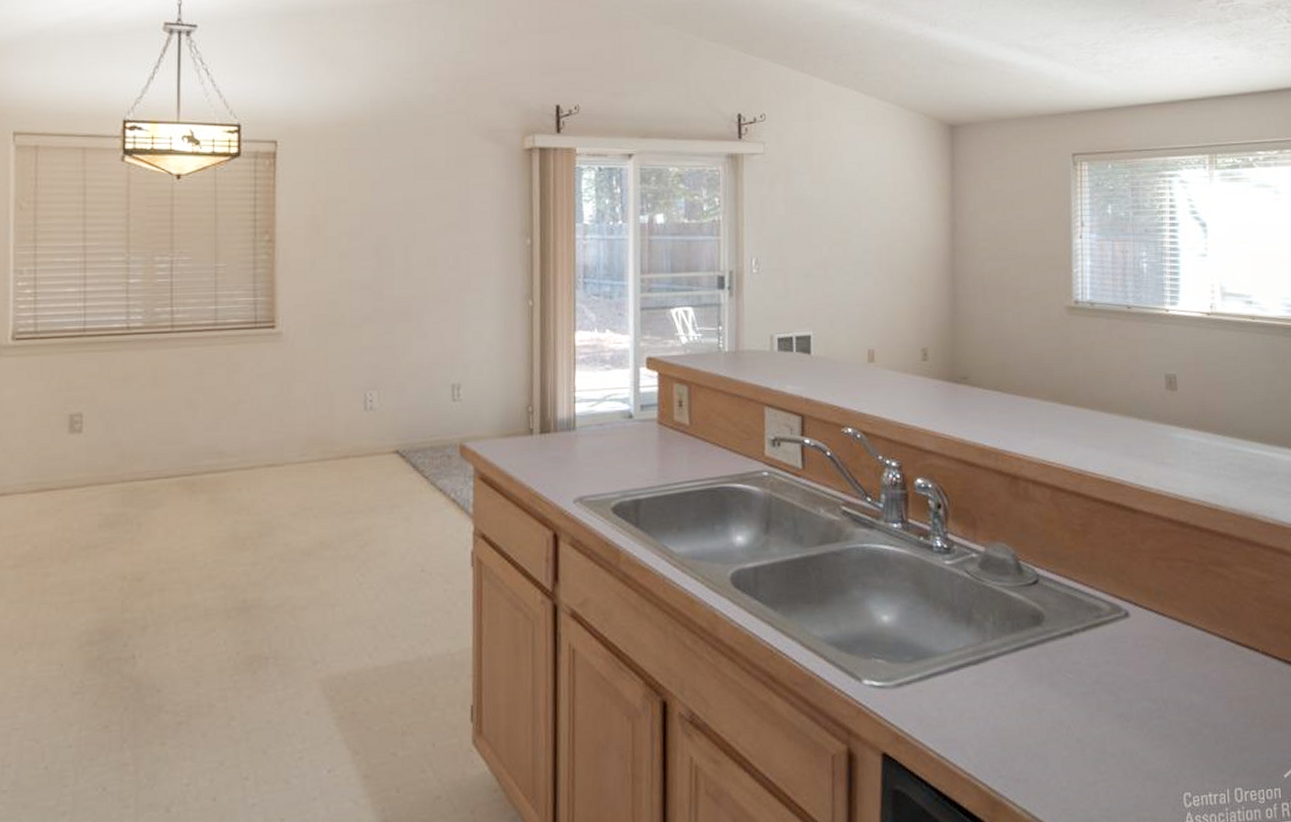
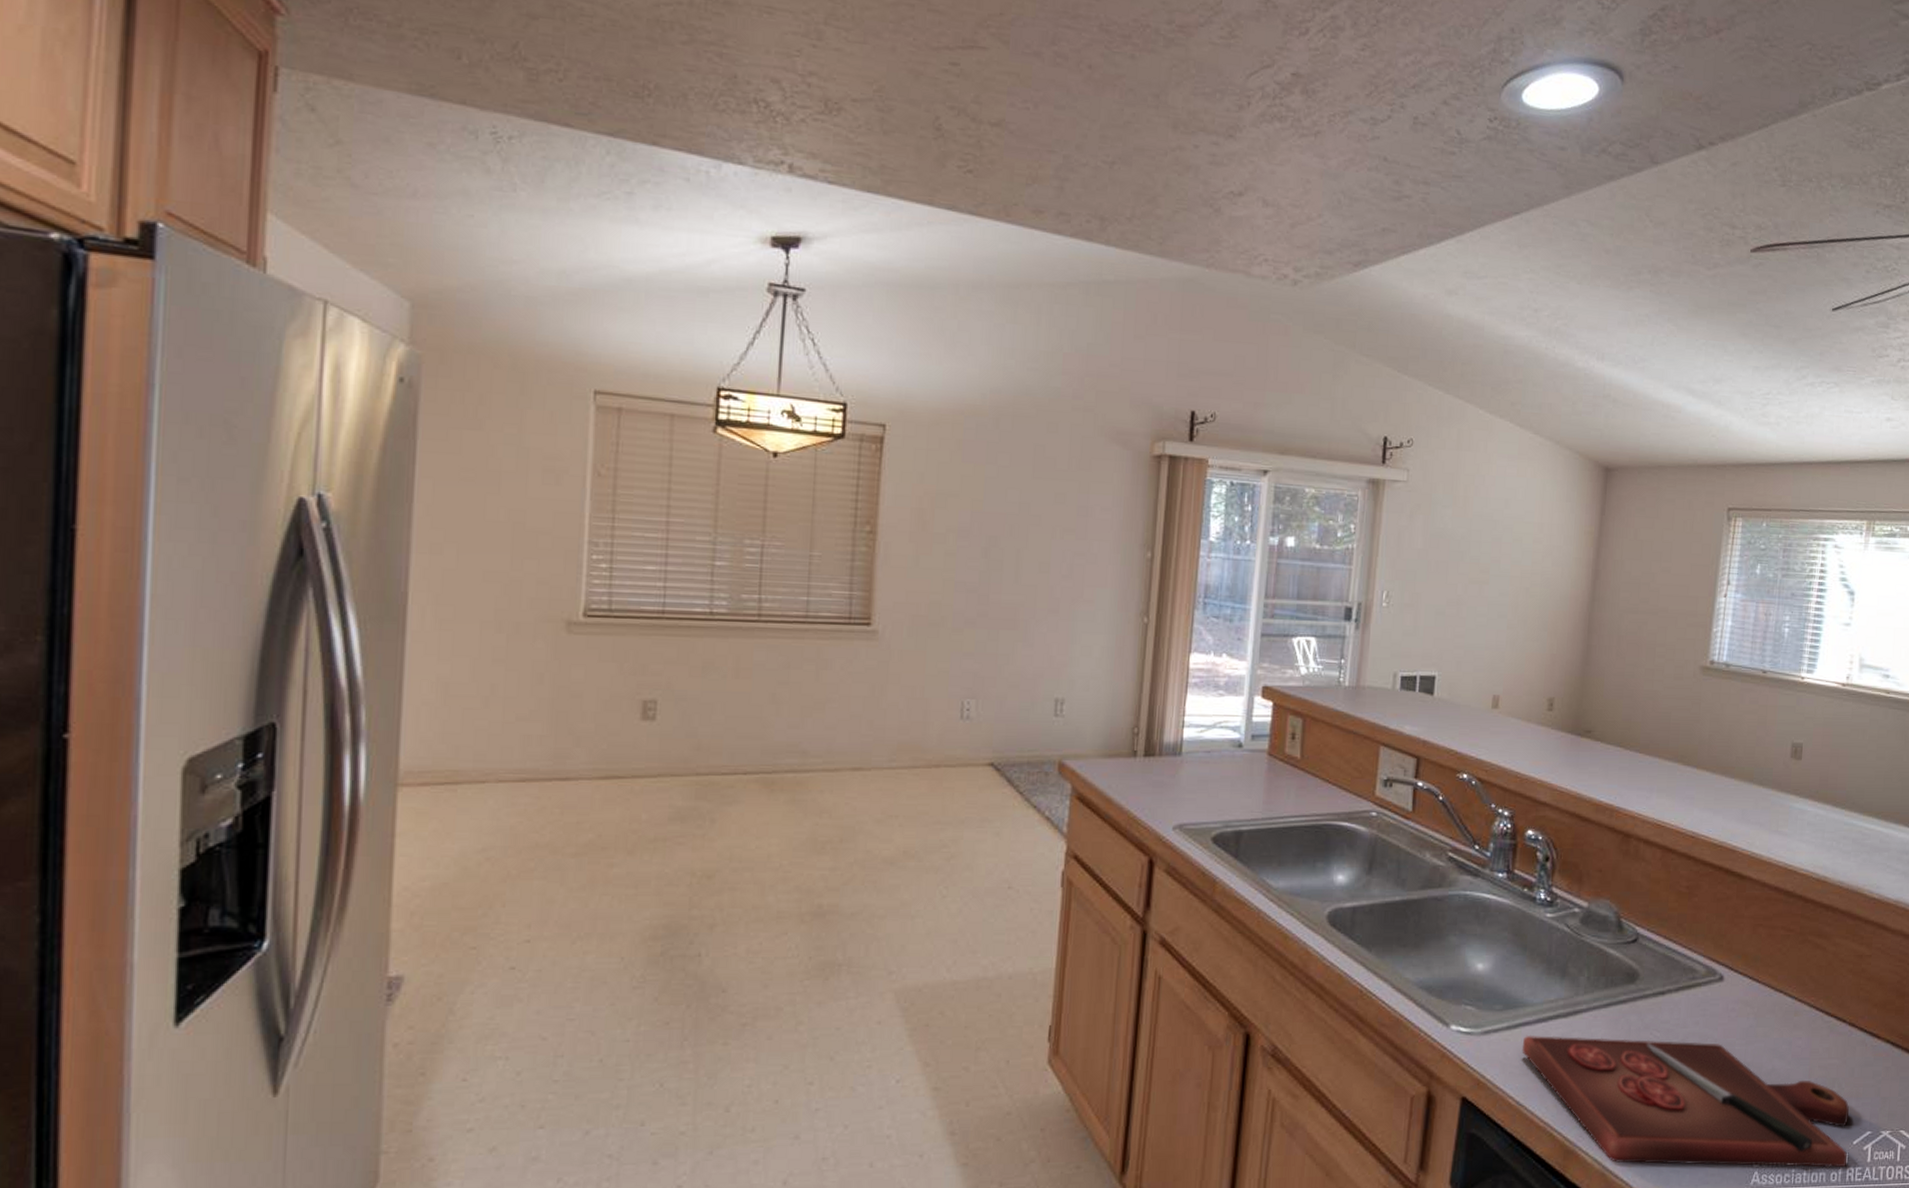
cutting board: none [936,681,1280,812] -> present [1521,1035,1849,1167]

